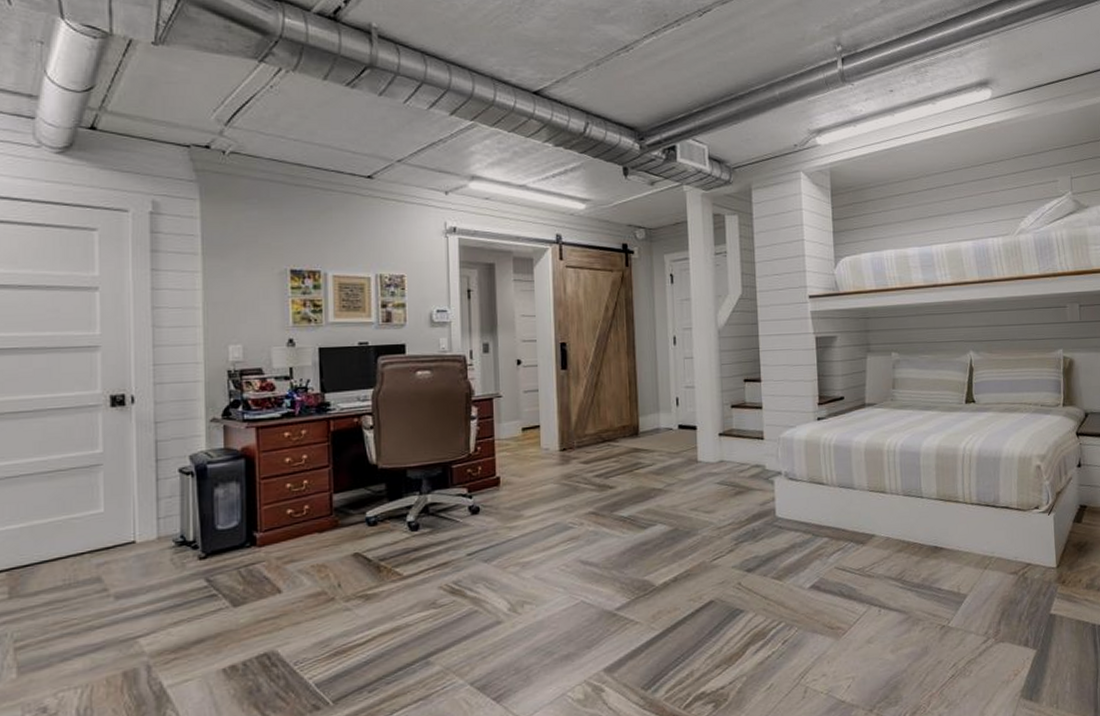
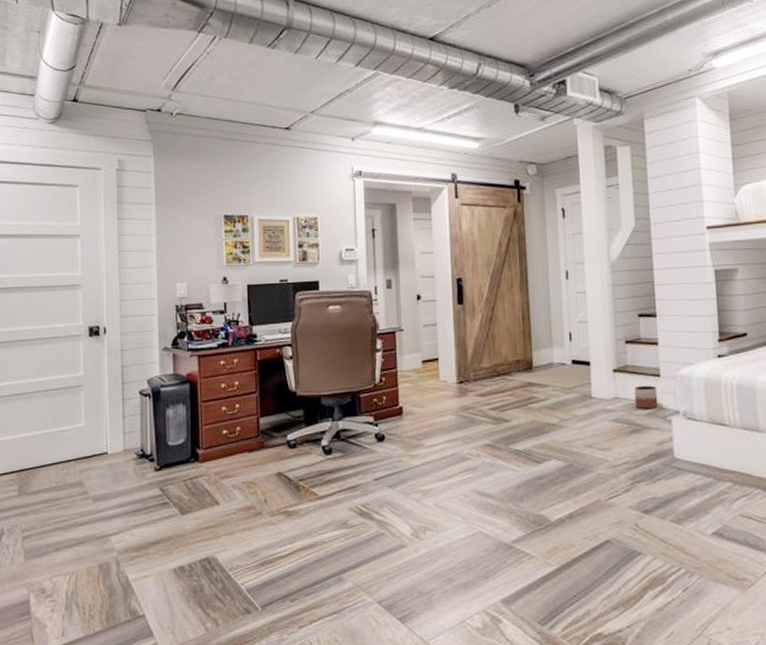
planter: none [739,448,762,472] -> present [634,385,658,410]

